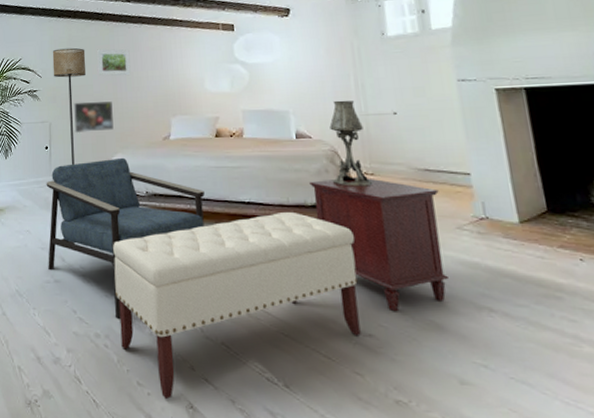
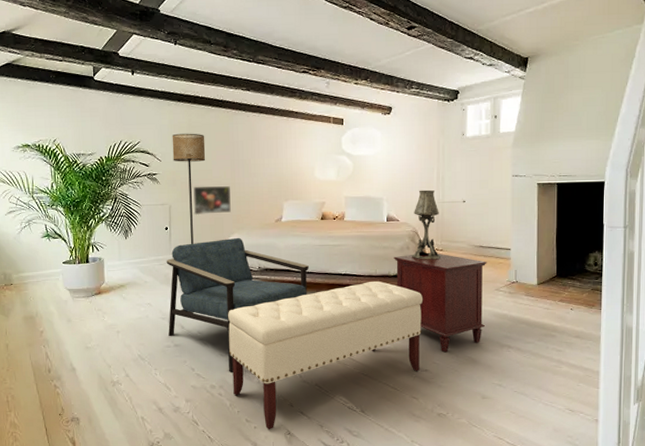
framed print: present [97,48,131,76] -> none [217,135,249,163]

